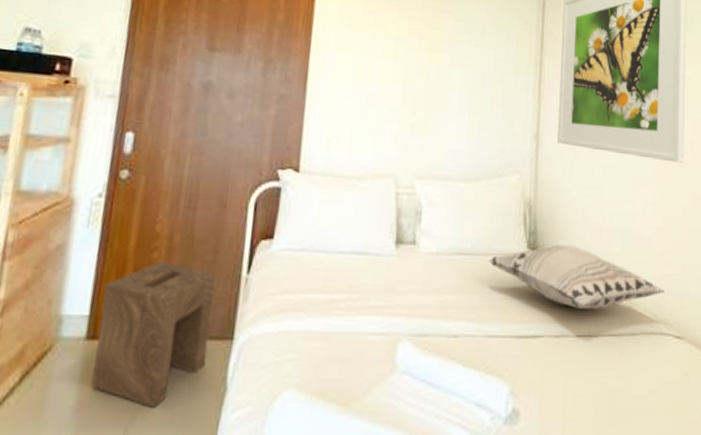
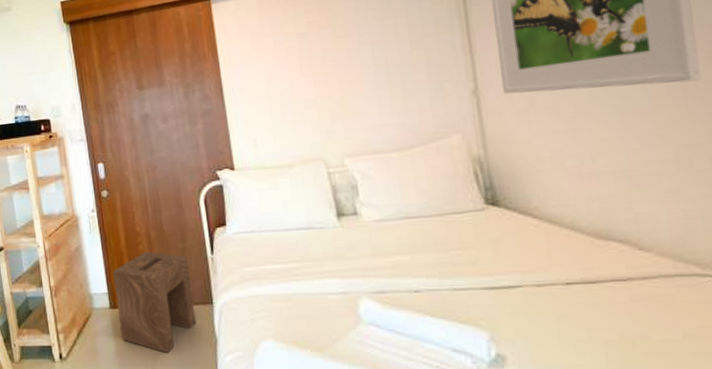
decorative pillow: present [489,245,666,310] -> none [441,194,693,257]

